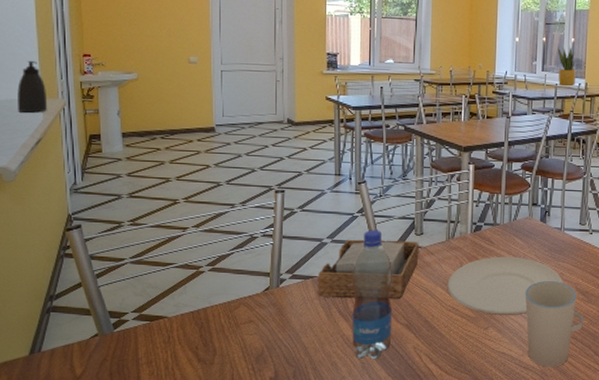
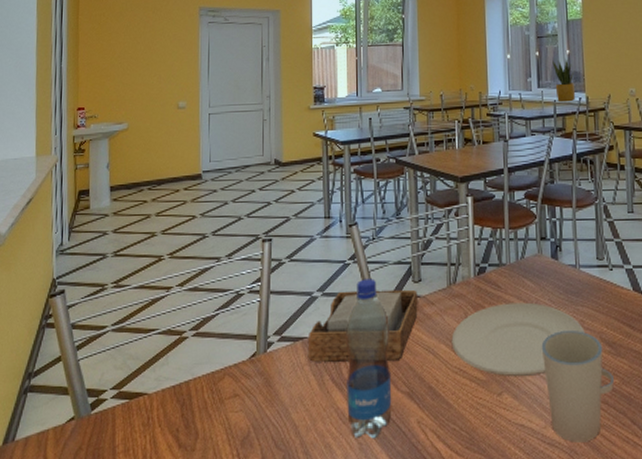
soap dispenser: present [17,60,47,113] -> none [13,118,41,172]

